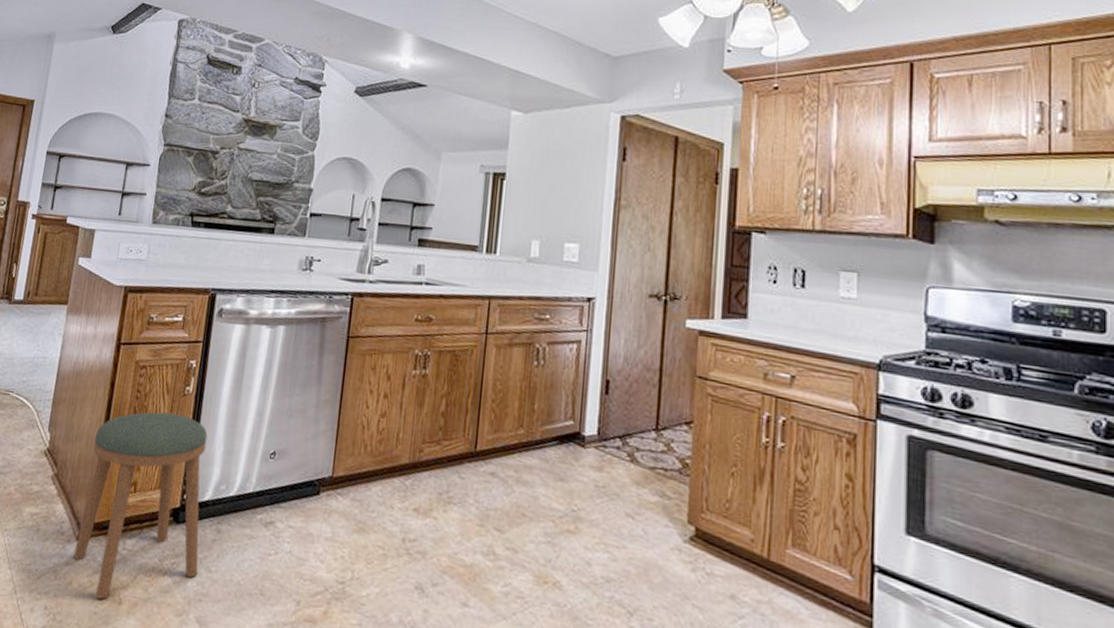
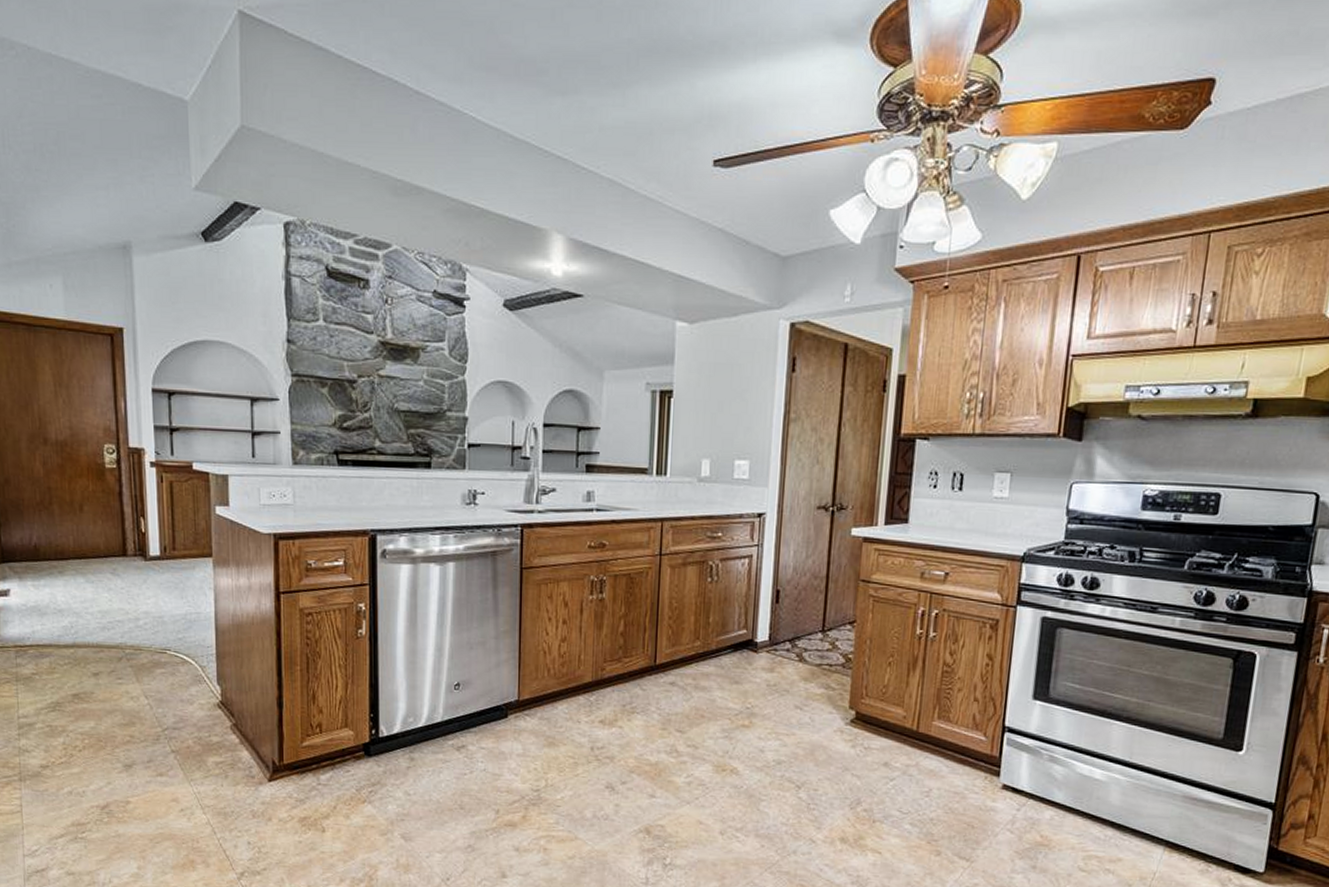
stool: present [73,411,208,599] -> none [268,655,396,830]

